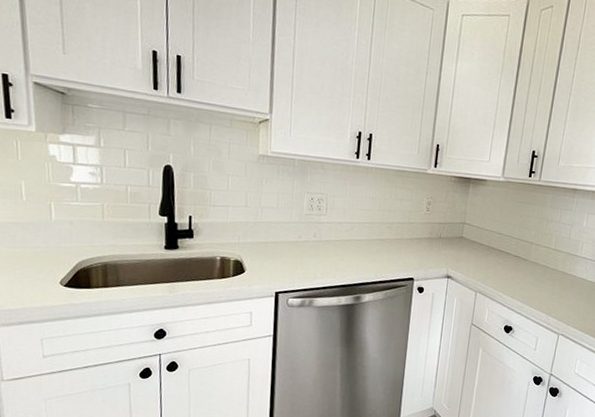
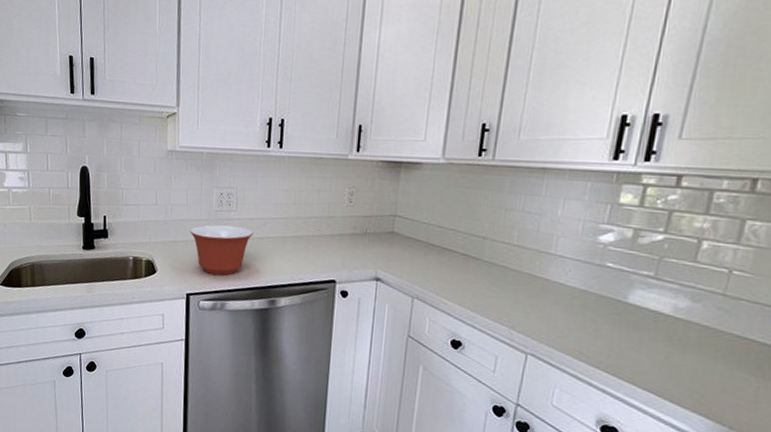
mixing bowl: none [279,227,342,275] -> present [189,224,254,275]

